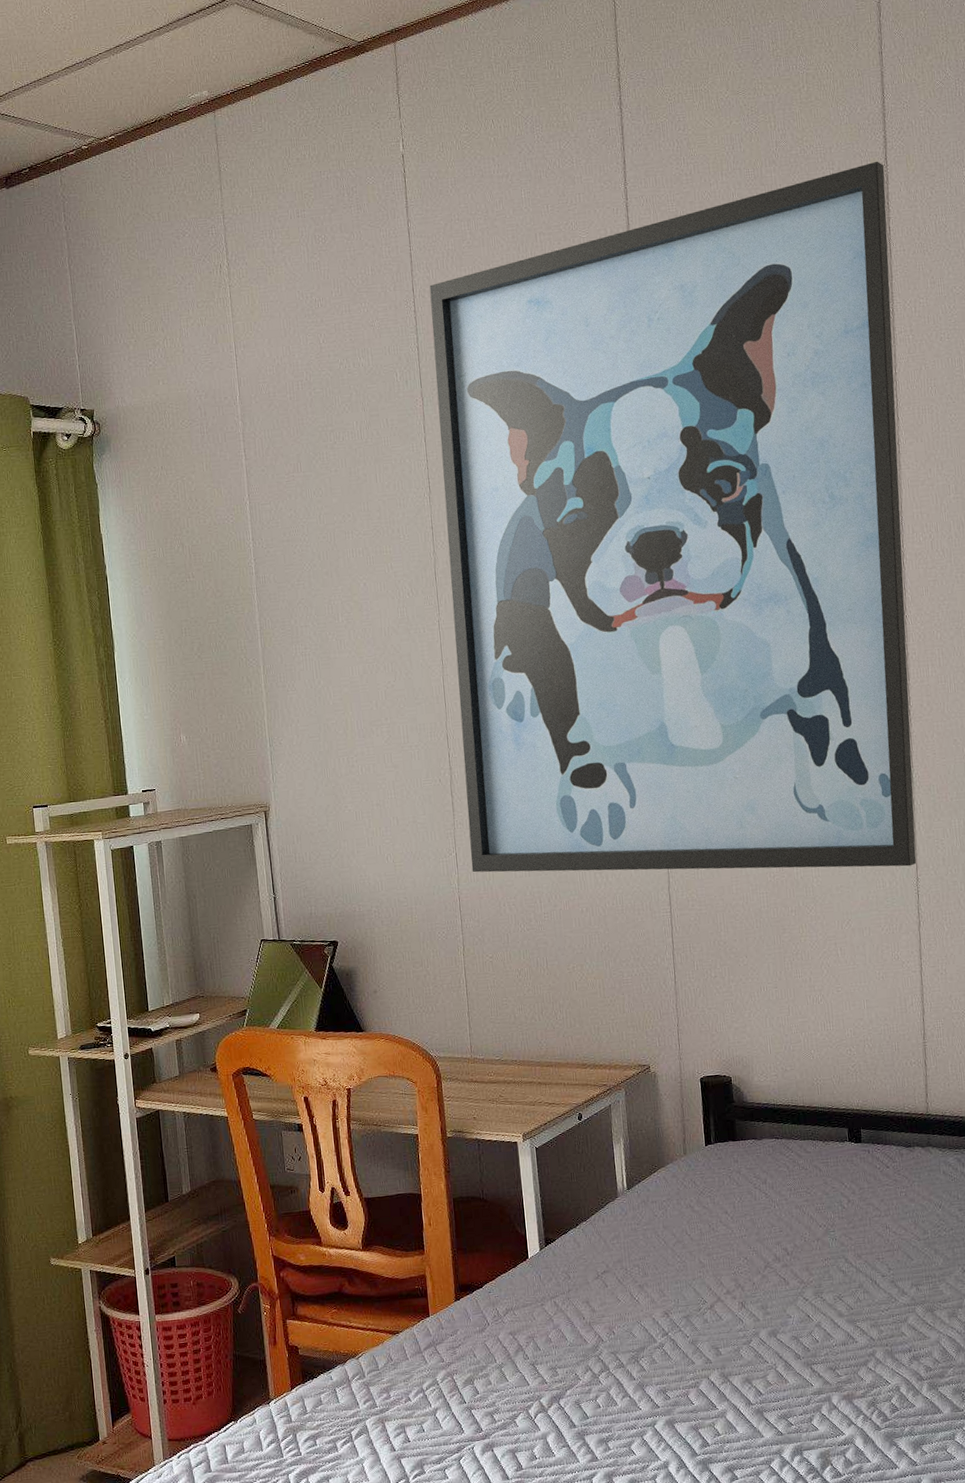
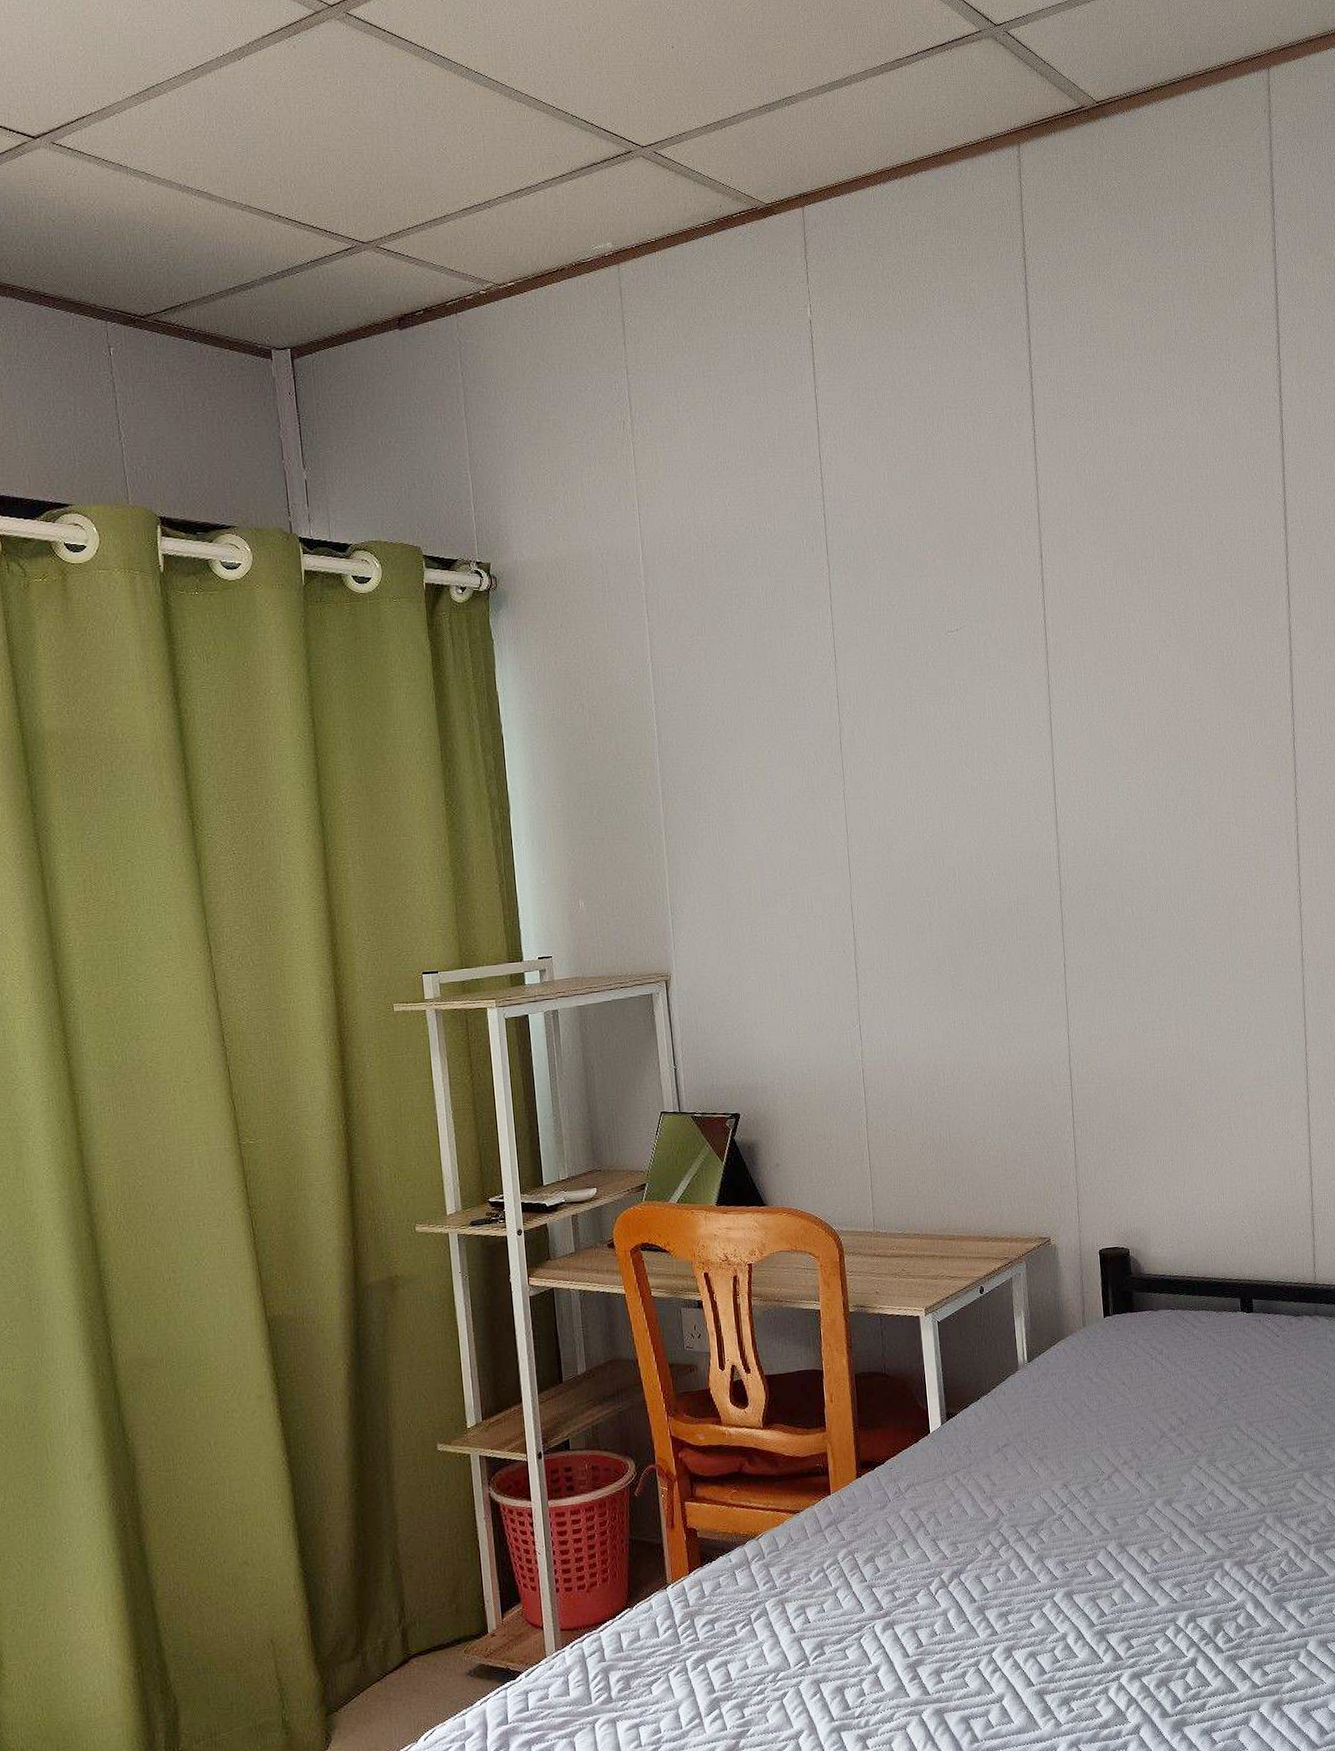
wall art: present [429,161,917,873] -> none [836,355,1306,1045]

